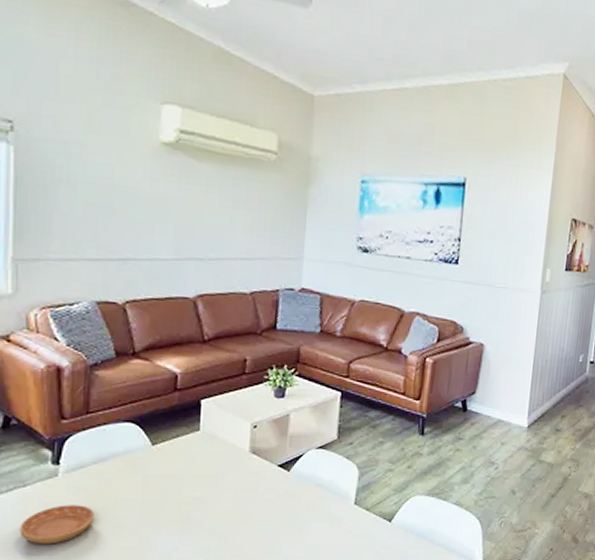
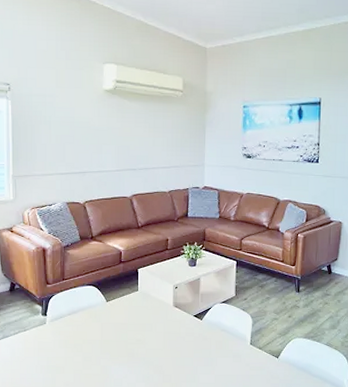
saucer: present [20,505,95,545] -> none [23,344,70,372]

